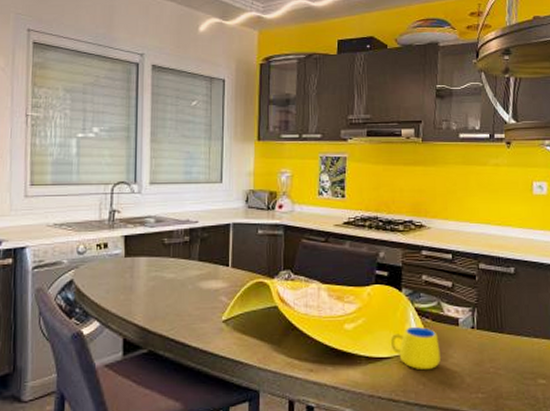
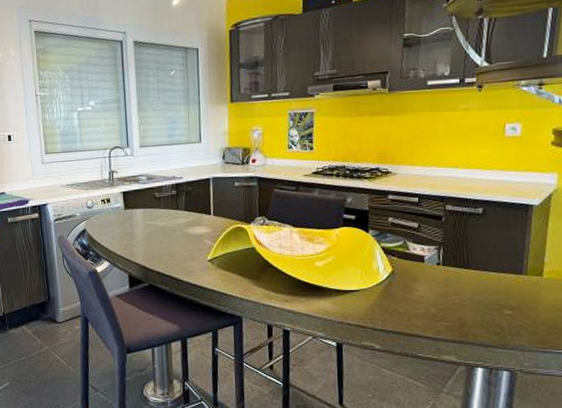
mug: present [390,327,441,370] -> none [358,264,406,302]

